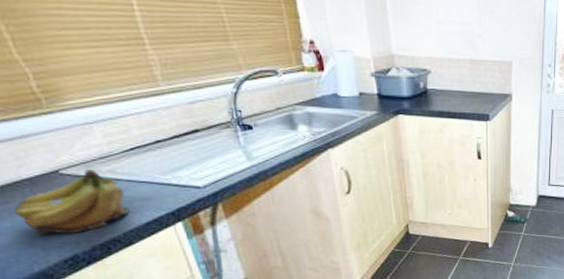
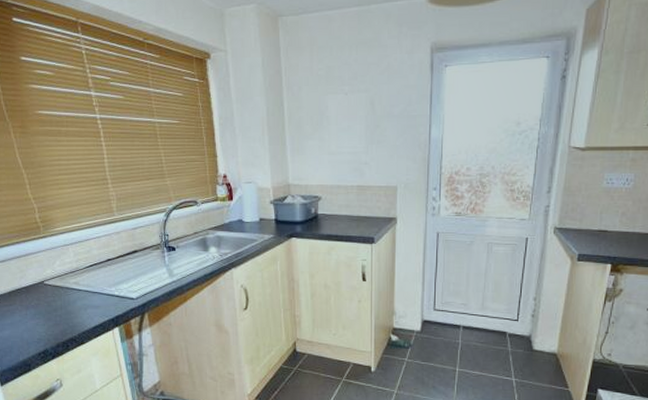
fruit: present [13,169,129,234] -> none [13,281,84,332]

